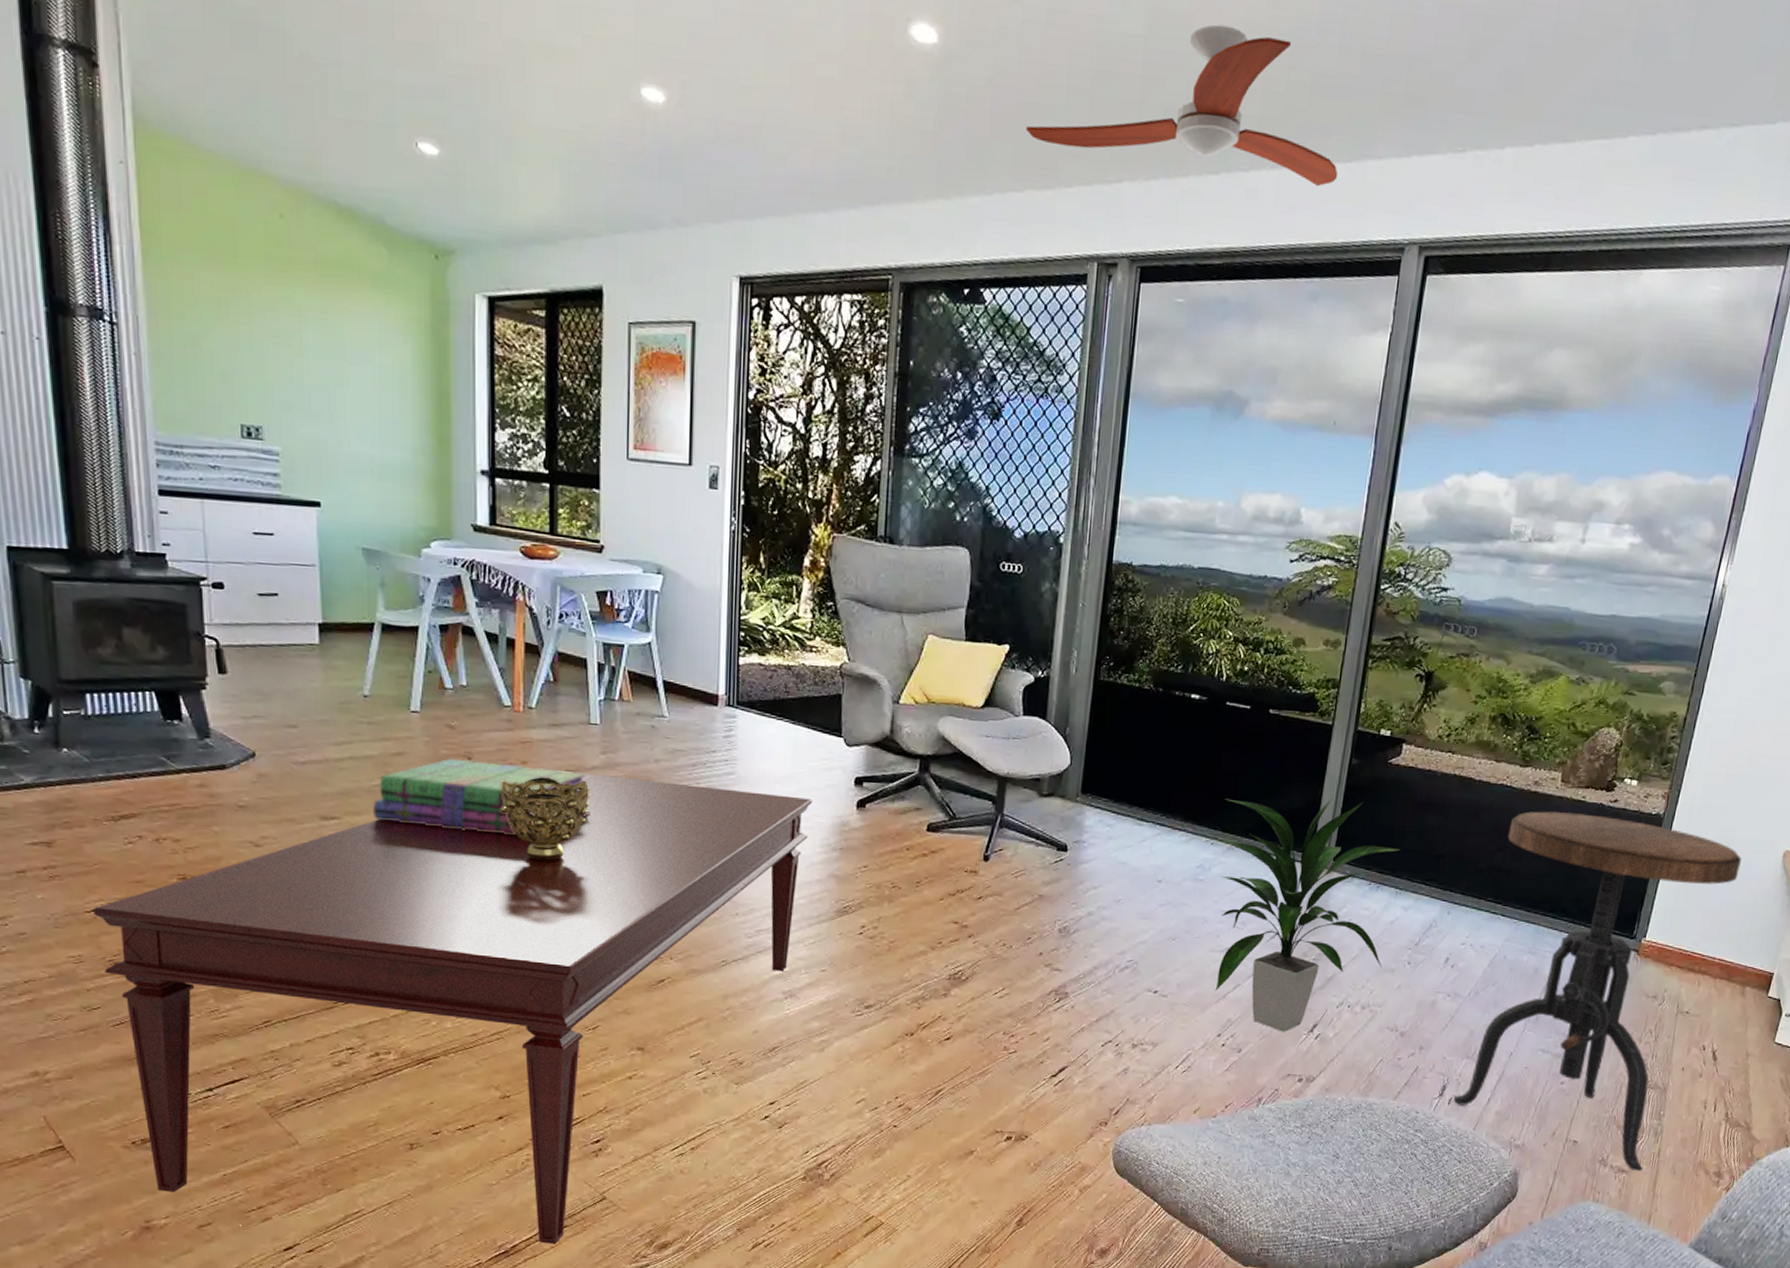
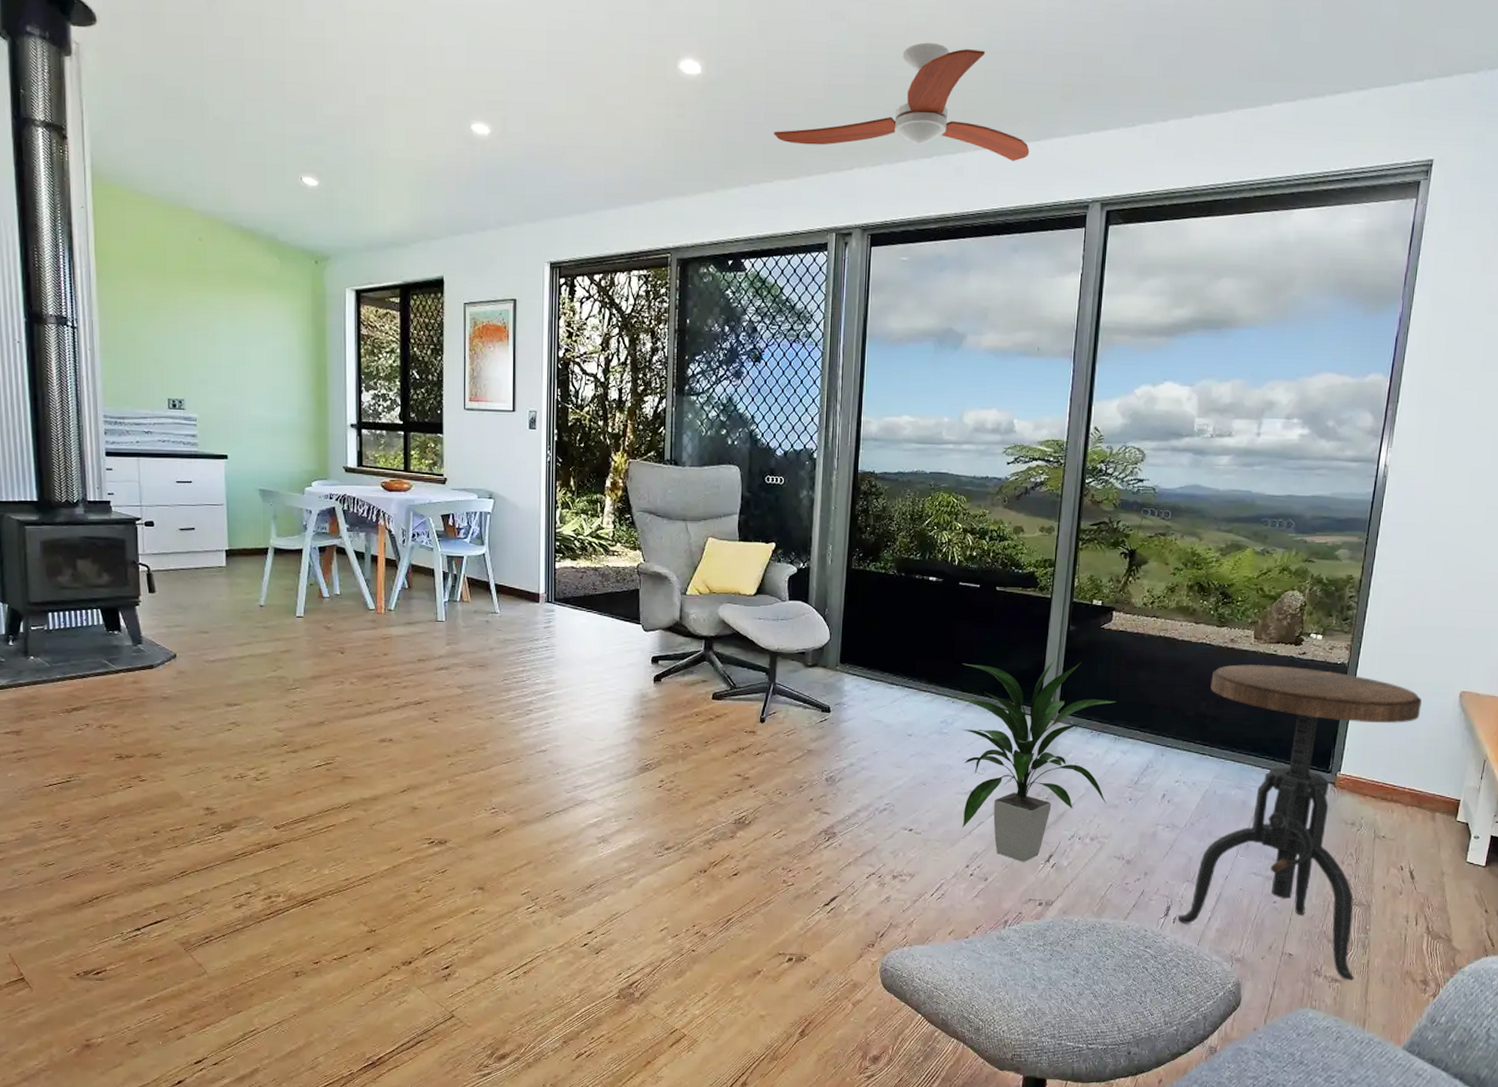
coffee table: present [93,768,813,1245] -> none [51,659,617,1057]
stack of books: present [373,758,592,835] -> none [267,653,439,713]
decorative bowl: present [500,777,589,862] -> none [366,666,437,735]

